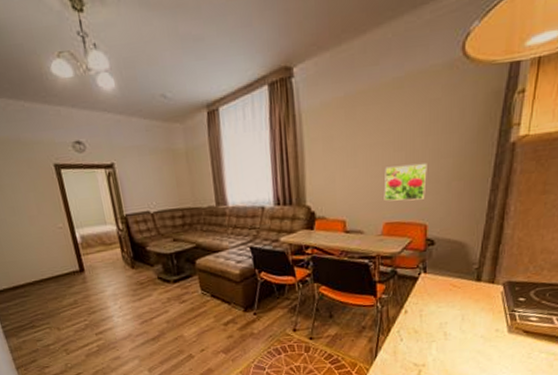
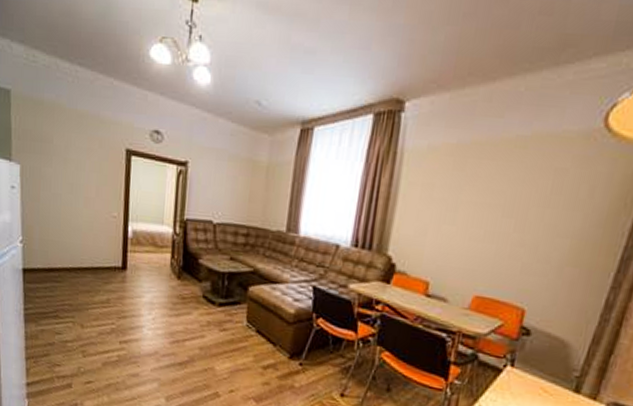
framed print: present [384,163,427,201] -> none [479,232,539,279]

